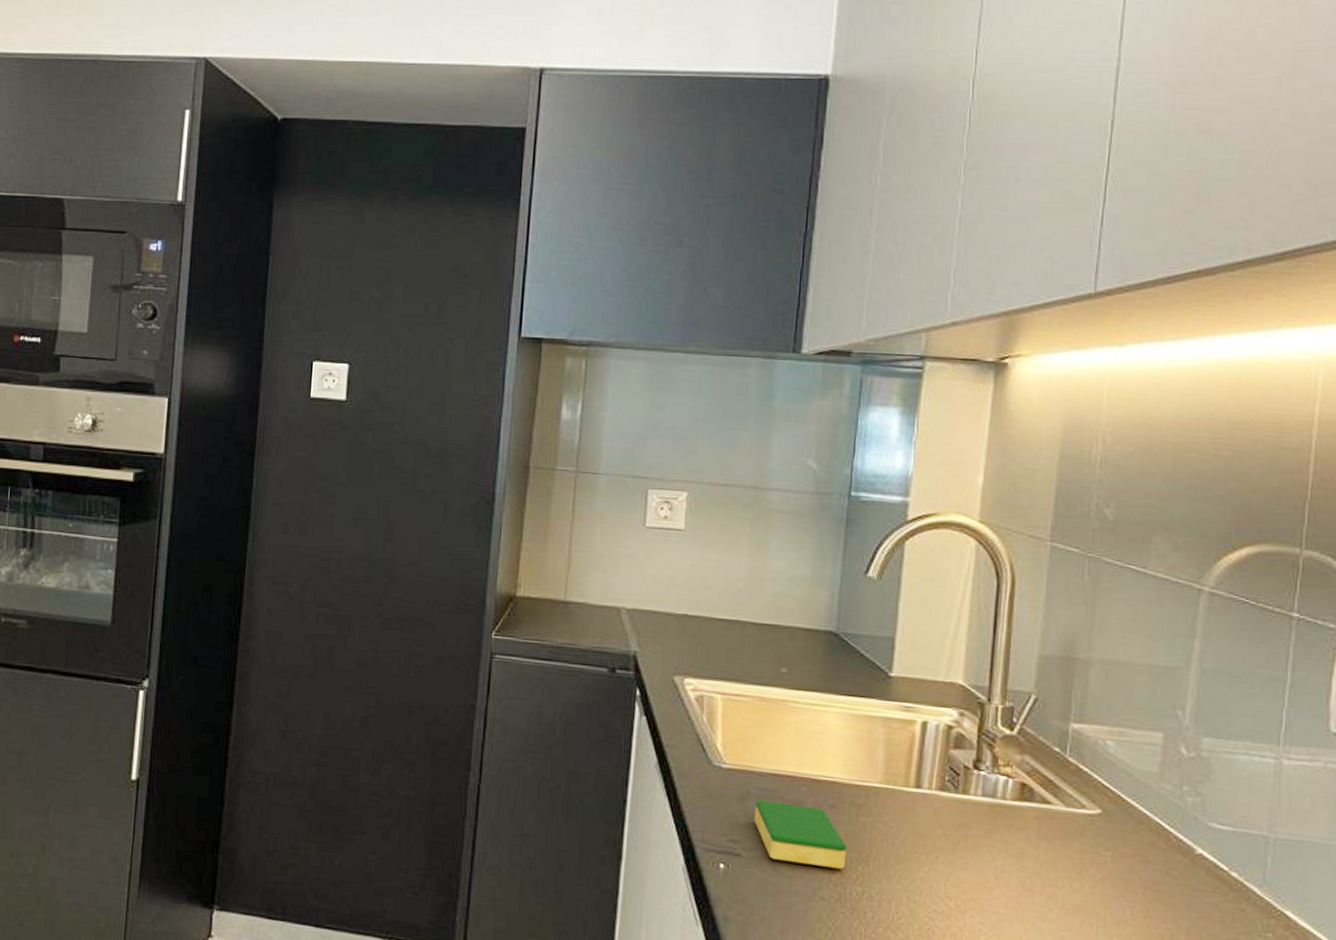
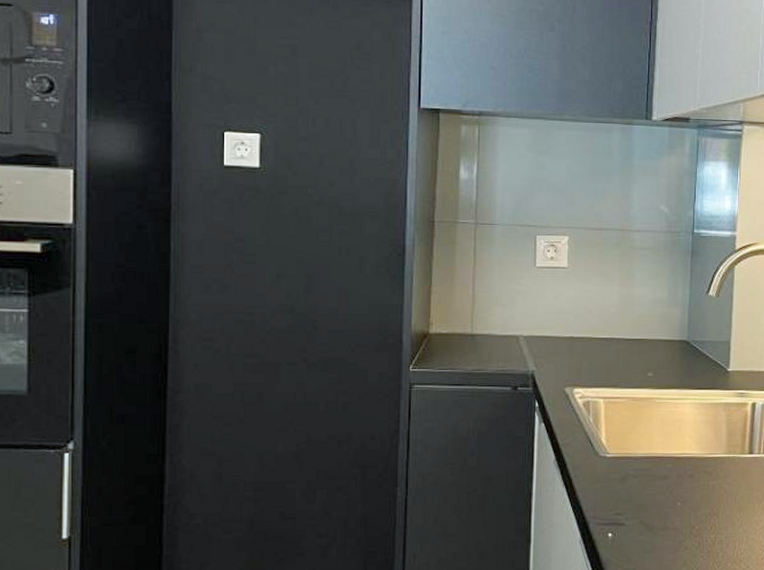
dish sponge: present [753,800,847,870] -> none [632,478,702,524]

